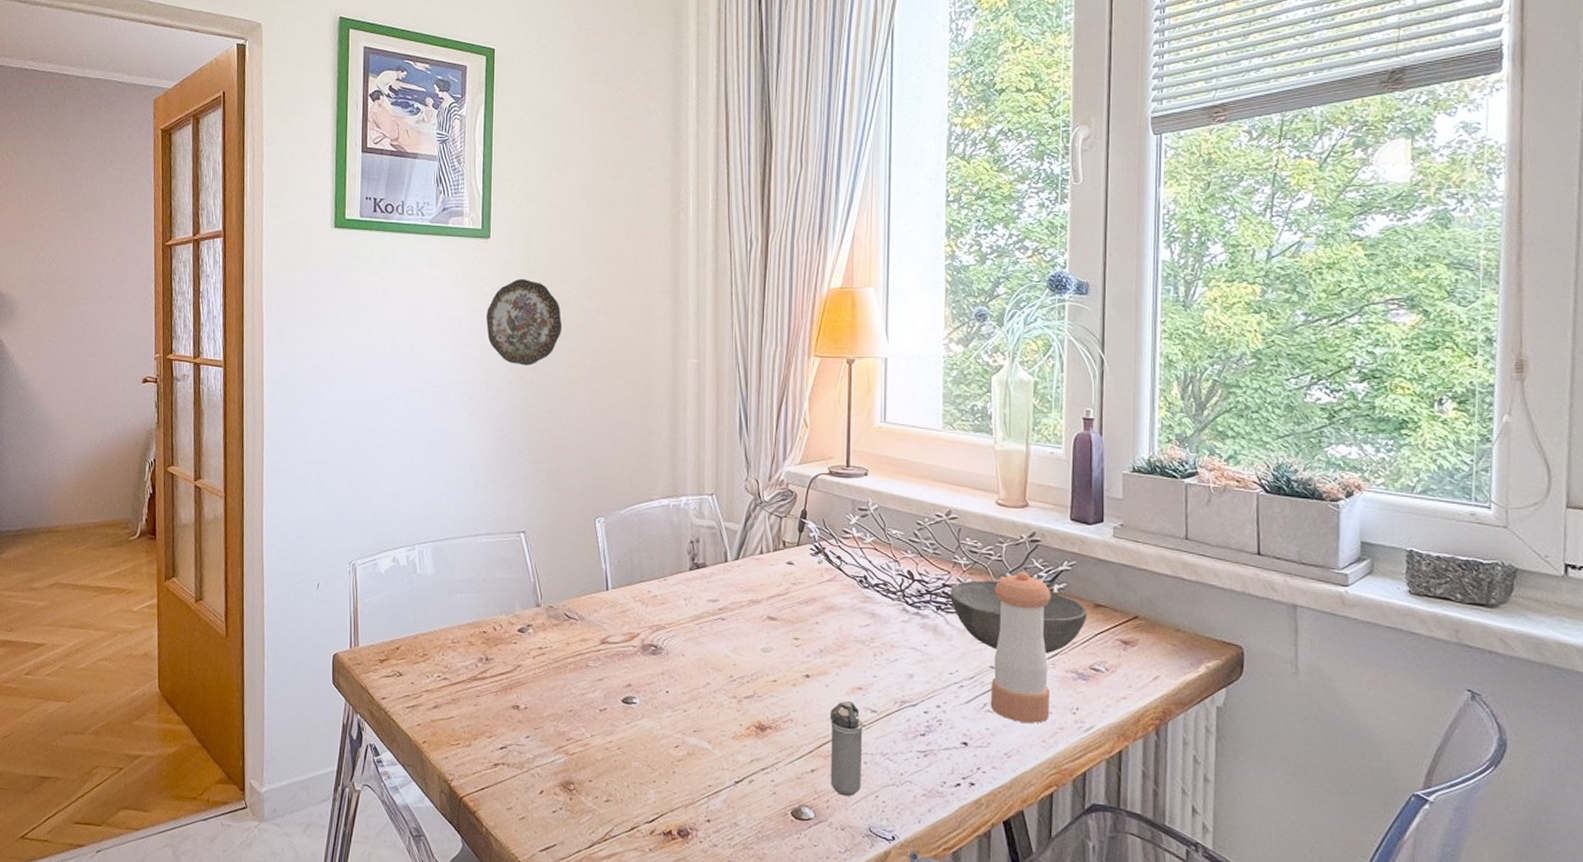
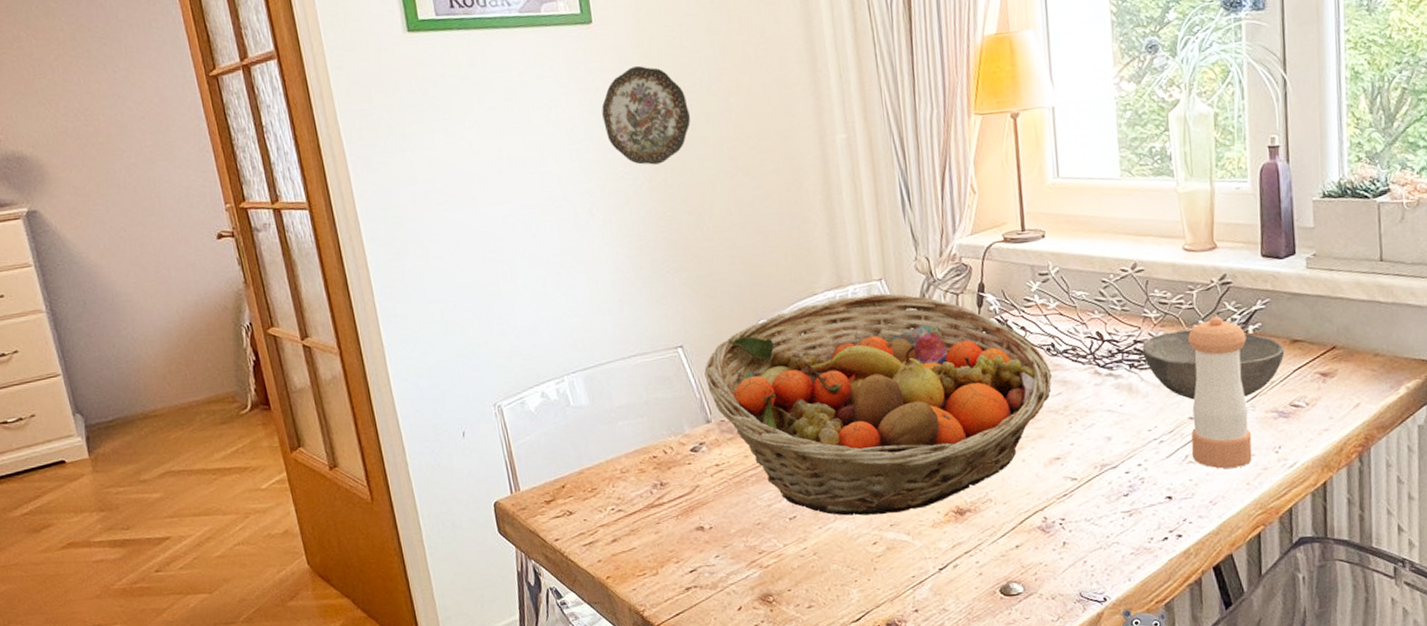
fruit basket: none [541,506,862,720] -> present [704,293,1052,516]
shaker: present [829,701,863,796] -> none [1029,473,1068,567]

